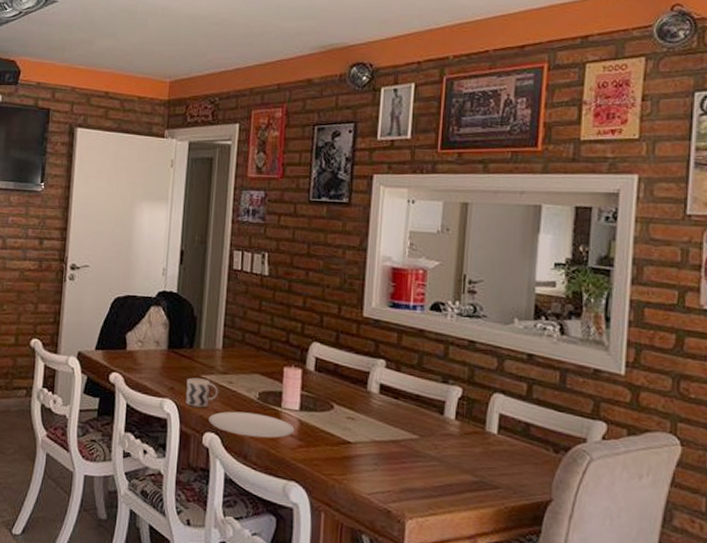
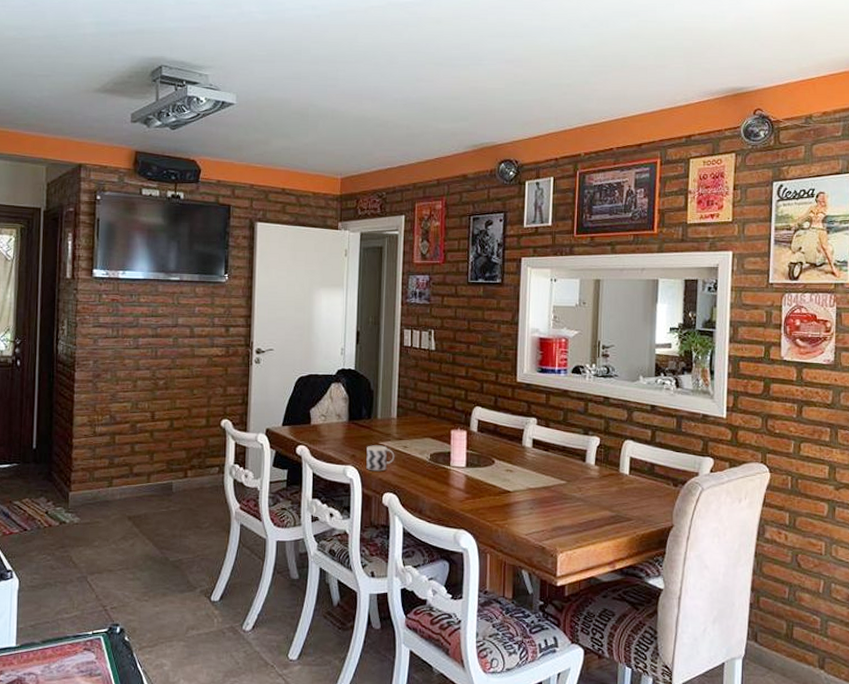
plate: present [209,411,295,439] -> none [387,472,462,495]

